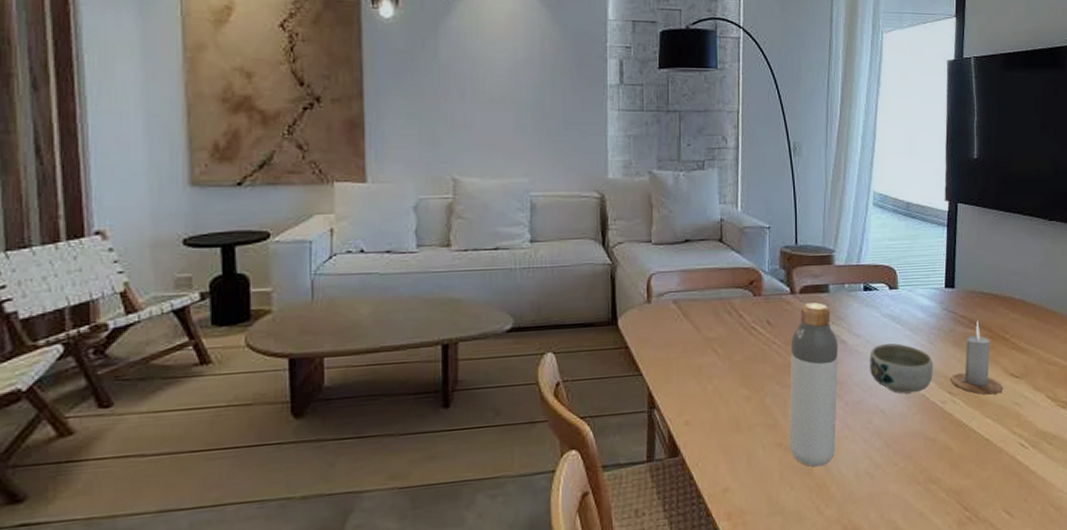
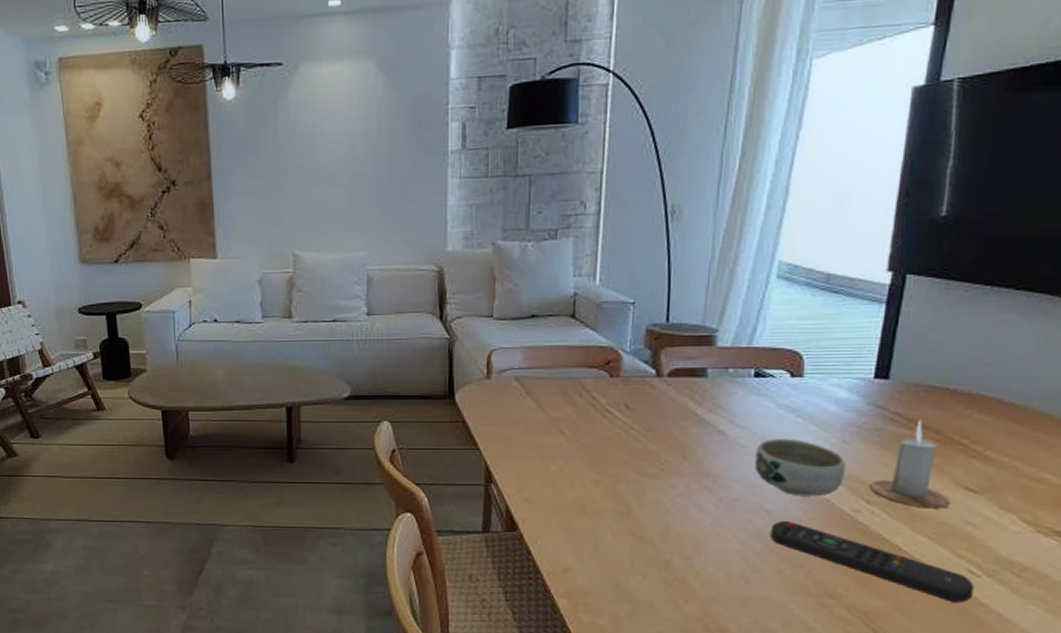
bottle: present [788,302,839,467] -> none [643,388,715,561]
remote control: none [886,417,1026,473] -> present [770,521,975,602]

